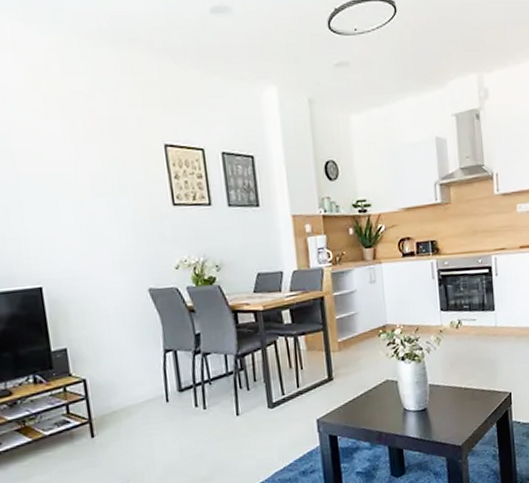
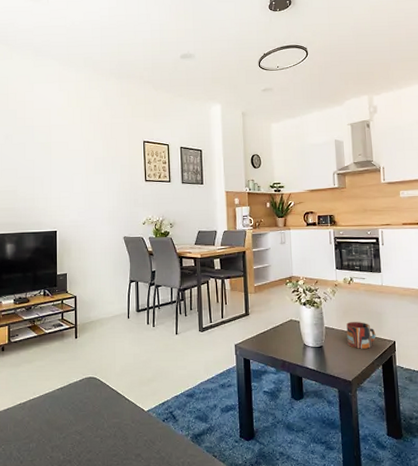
mug: none [454,373,489,407] -> present [346,322,376,349]

